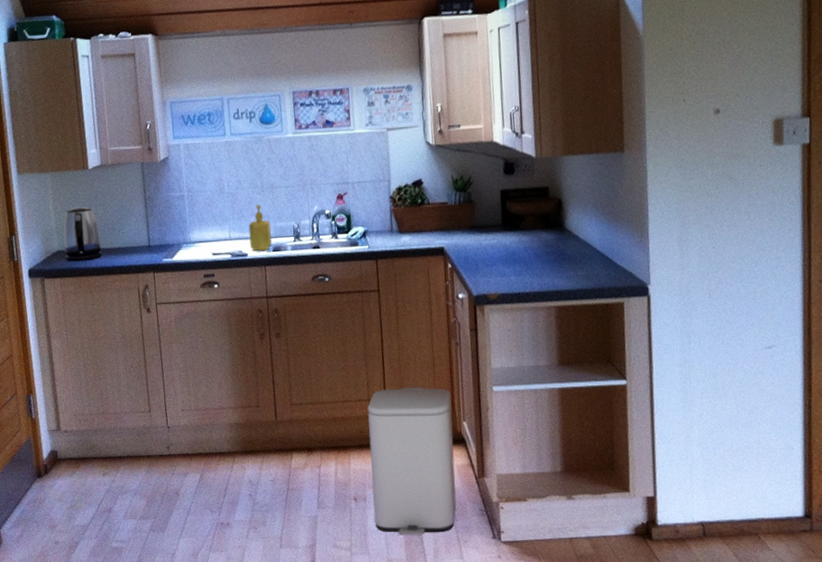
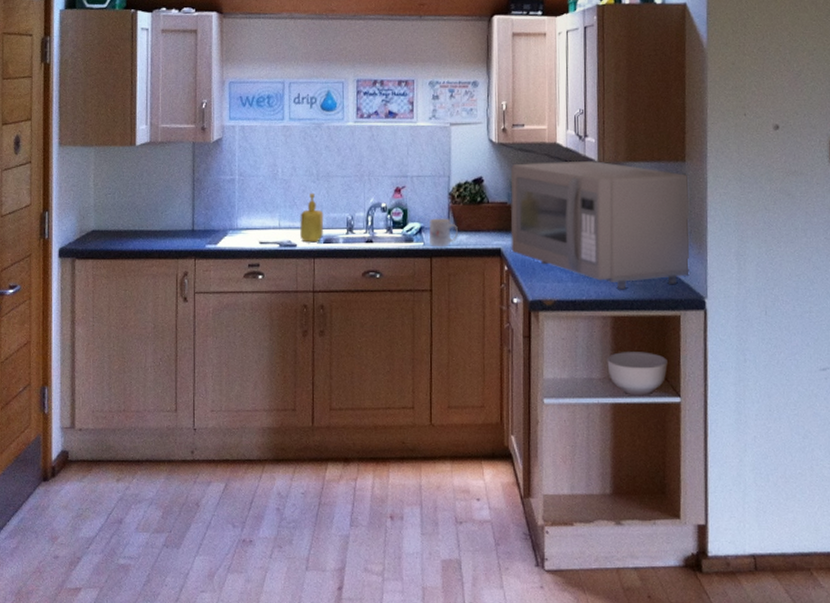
kettle: present [63,206,102,262] -> none [100,184,141,243]
pedal bin: present [367,387,457,536] -> none [410,396,500,561]
mug: none [372,221,401,250] -> present [429,218,458,248]
microwave: none [449,157,633,281] -> present [510,160,691,290]
bowl: none [552,338,613,380] -> present [607,352,668,396]

